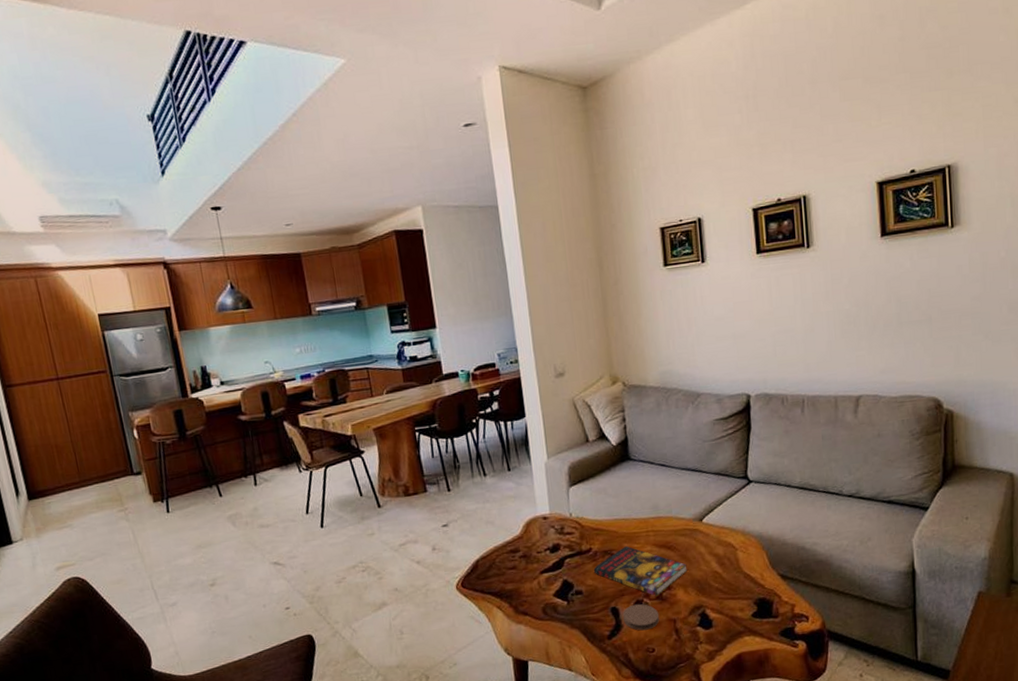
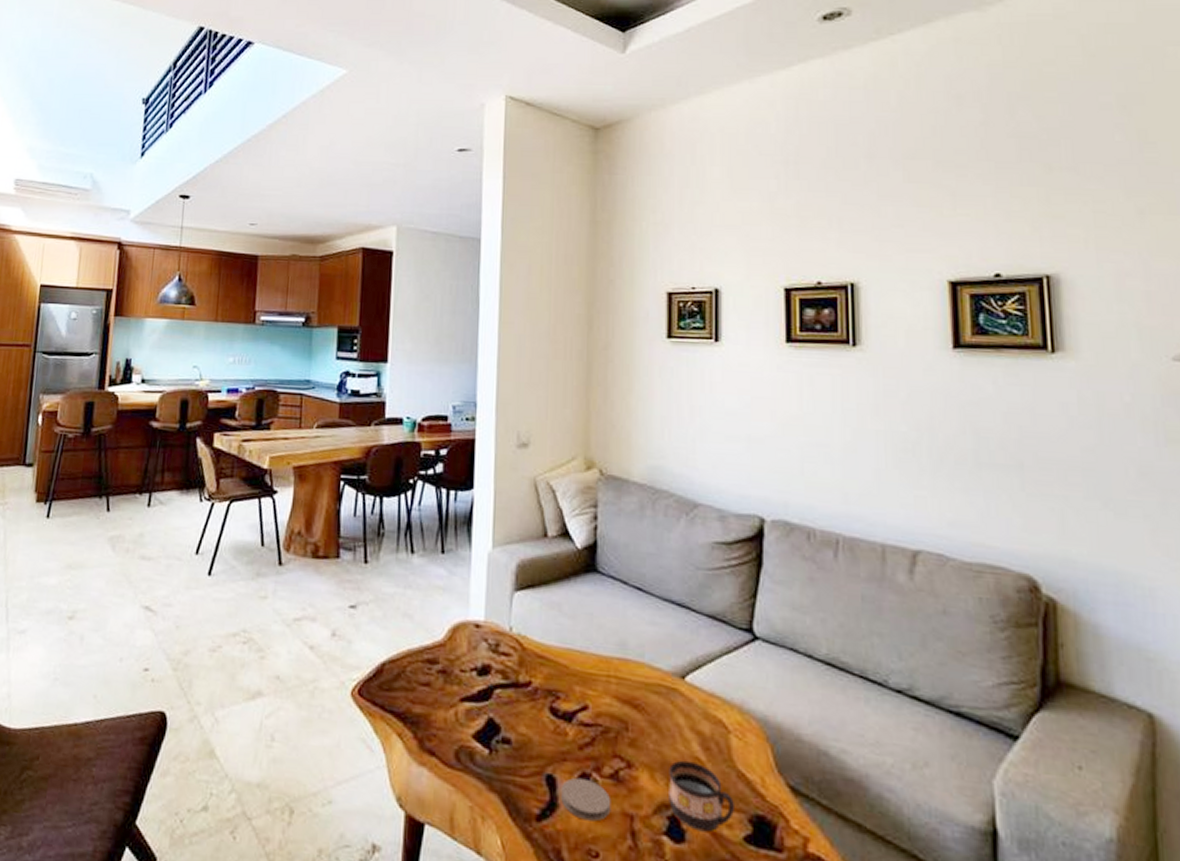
book: present [593,546,688,597] -> none [529,689,658,774]
cup: none [697,574,744,618] -> present [669,760,734,833]

